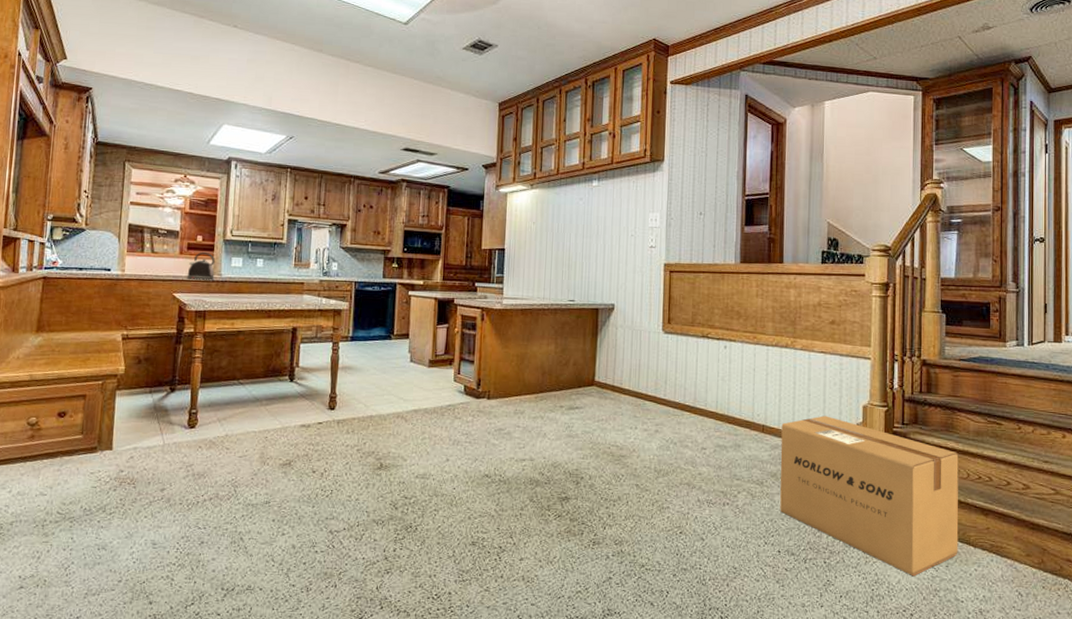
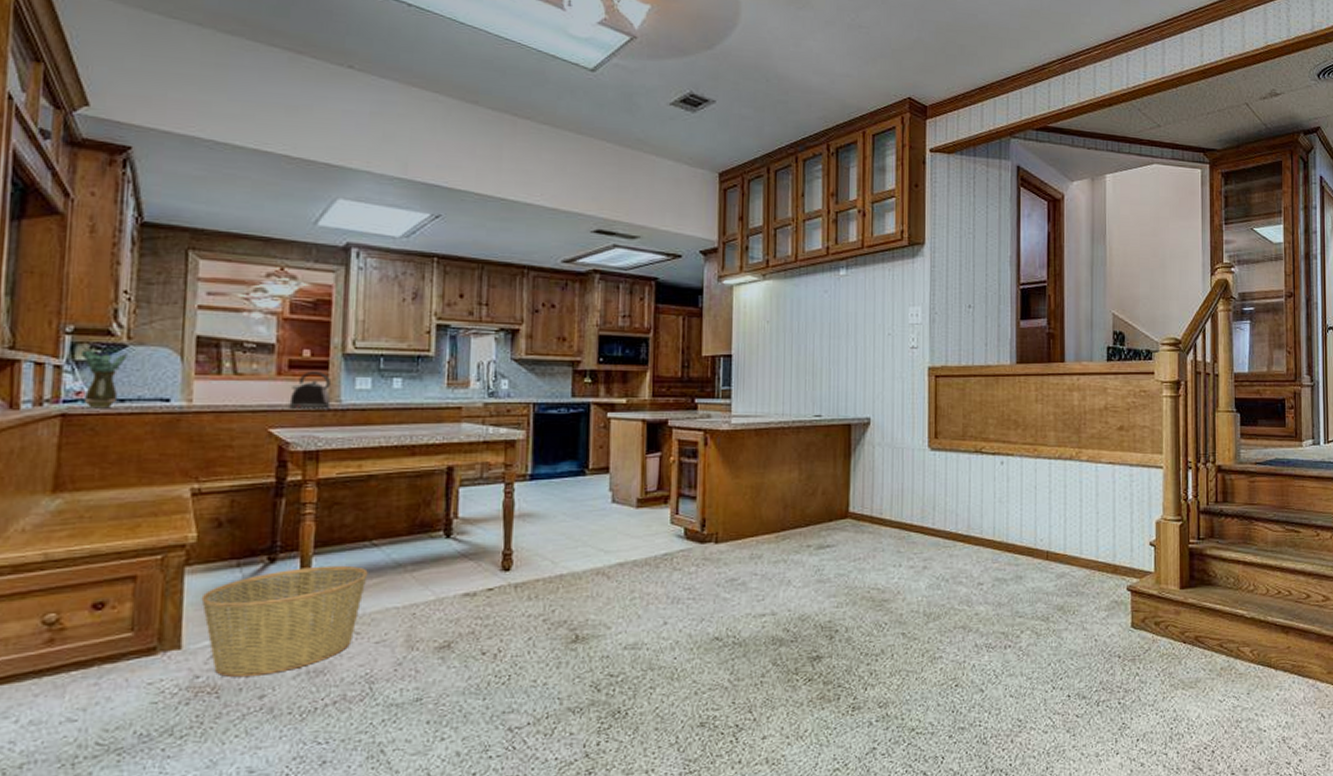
vase: none [56,230,85,275] -> present [80,347,127,409]
basket: none [126,396,236,475] -> present [201,565,368,678]
box: present [780,415,959,577] -> none [1067,535,1259,709]

